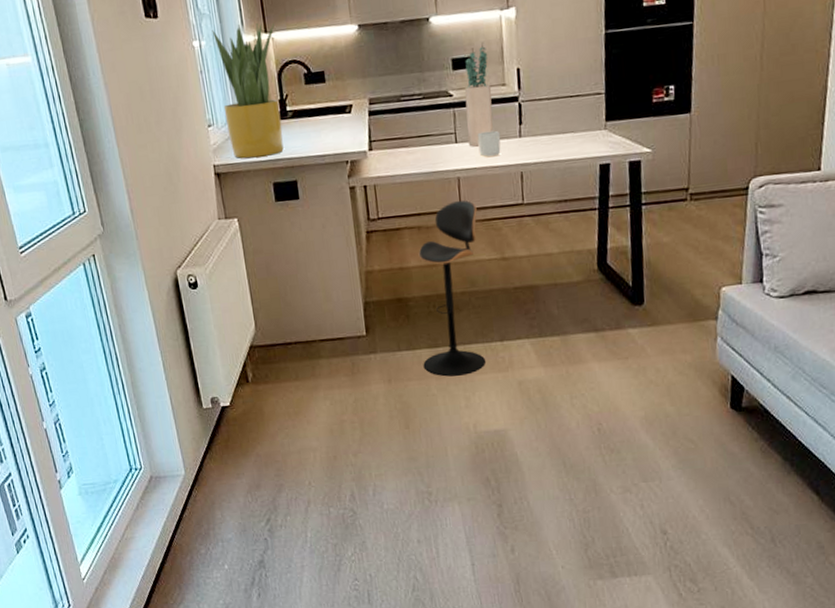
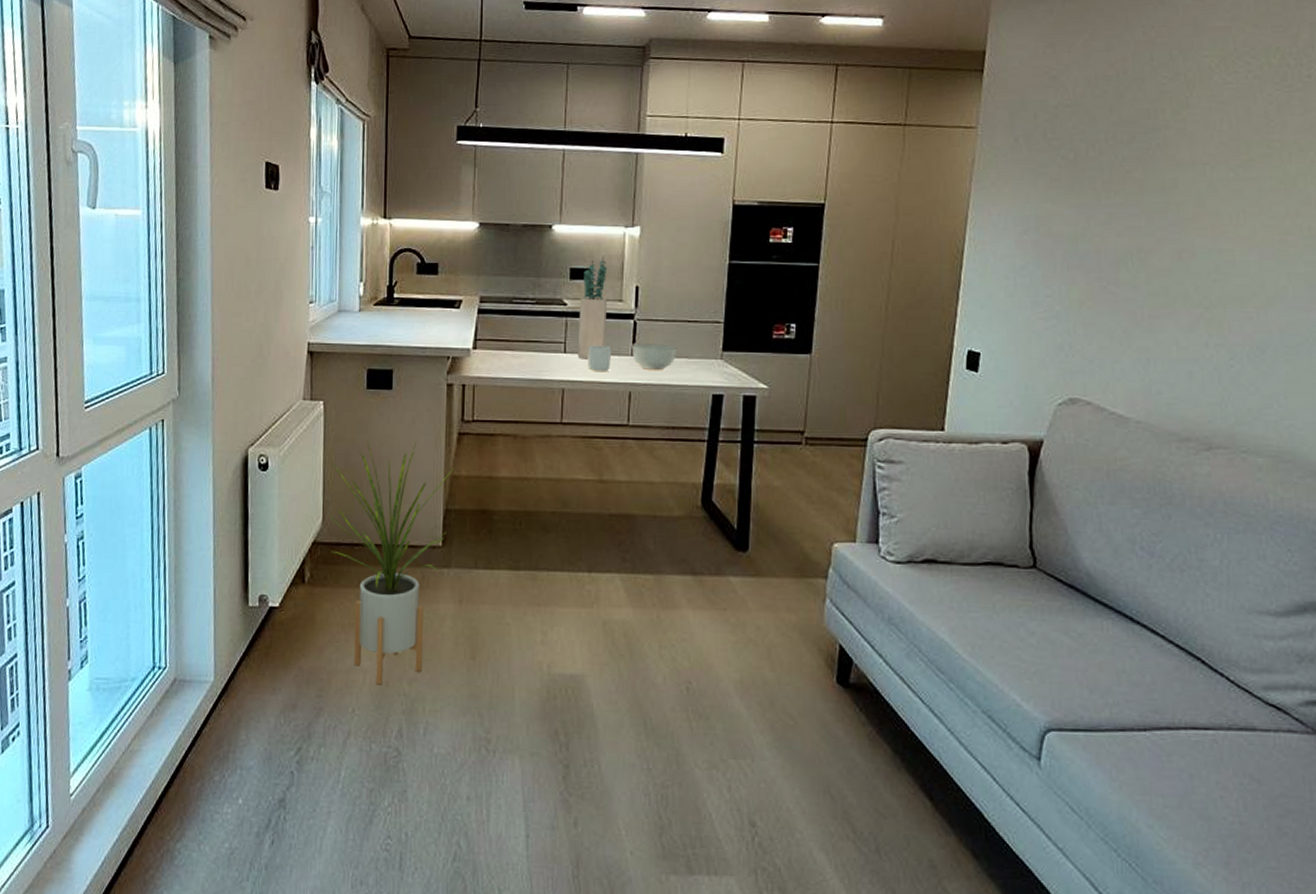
planter: present [212,23,284,159] -> none [329,207,394,341]
house plant: none [255,244,368,460] -> present [329,441,455,685]
bar stool: present [418,200,485,377] -> none [500,412,579,606]
bowl: none [519,122,563,150] -> present [632,344,678,371]

